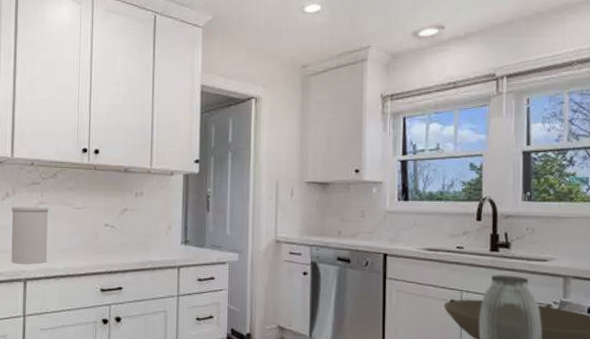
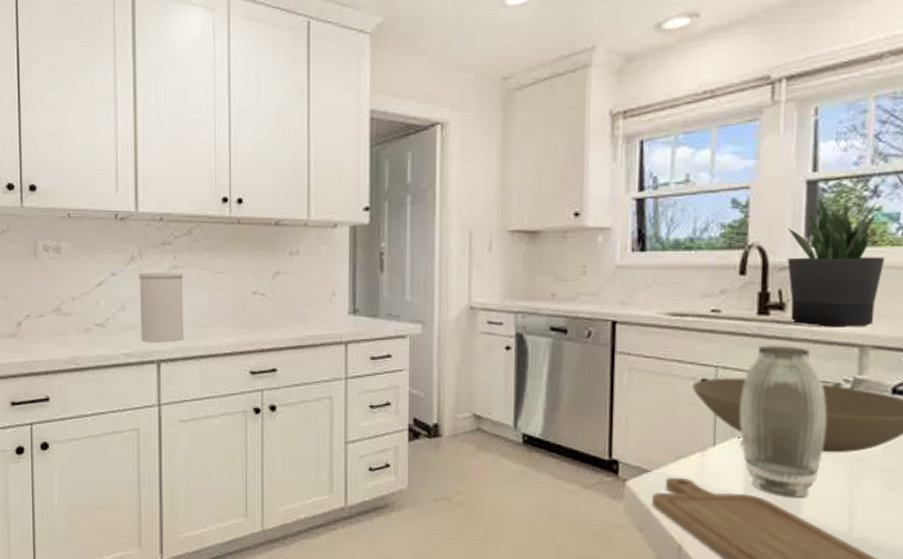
planter: none [510,163,579,262] -> present [787,195,885,327]

